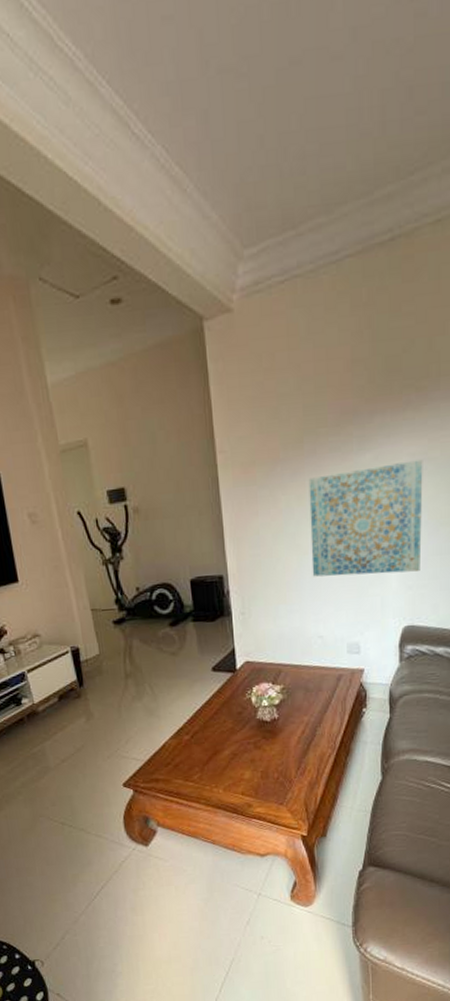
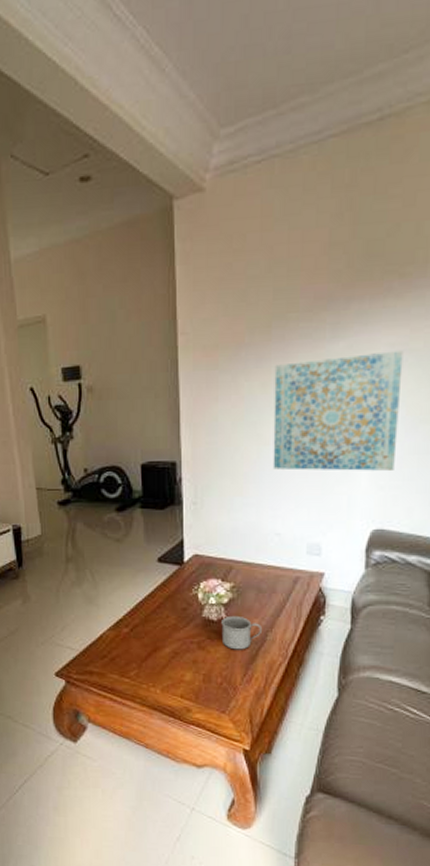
mug: none [274,714,311,747] -> present [221,615,262,650]

